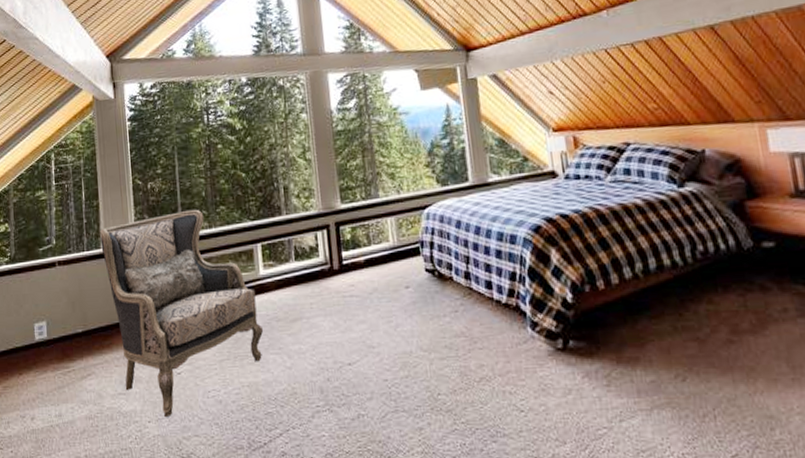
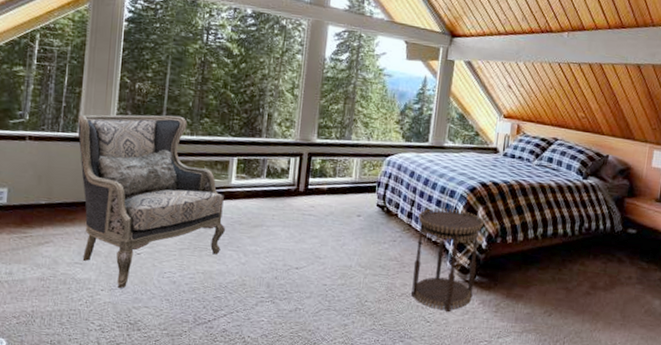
side table: none [477,258,572,395] -> present [411,208,484,313]

